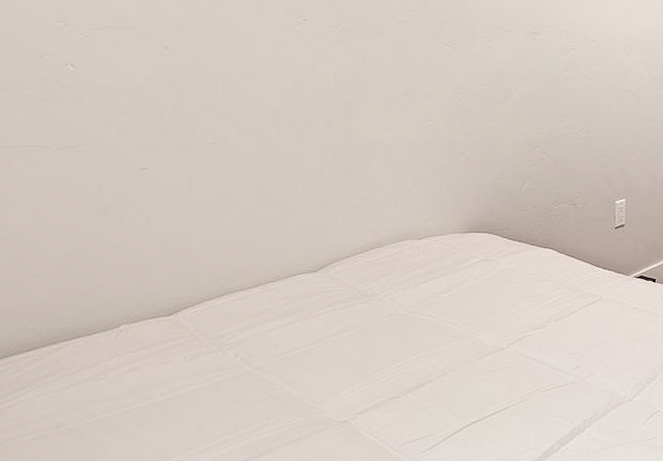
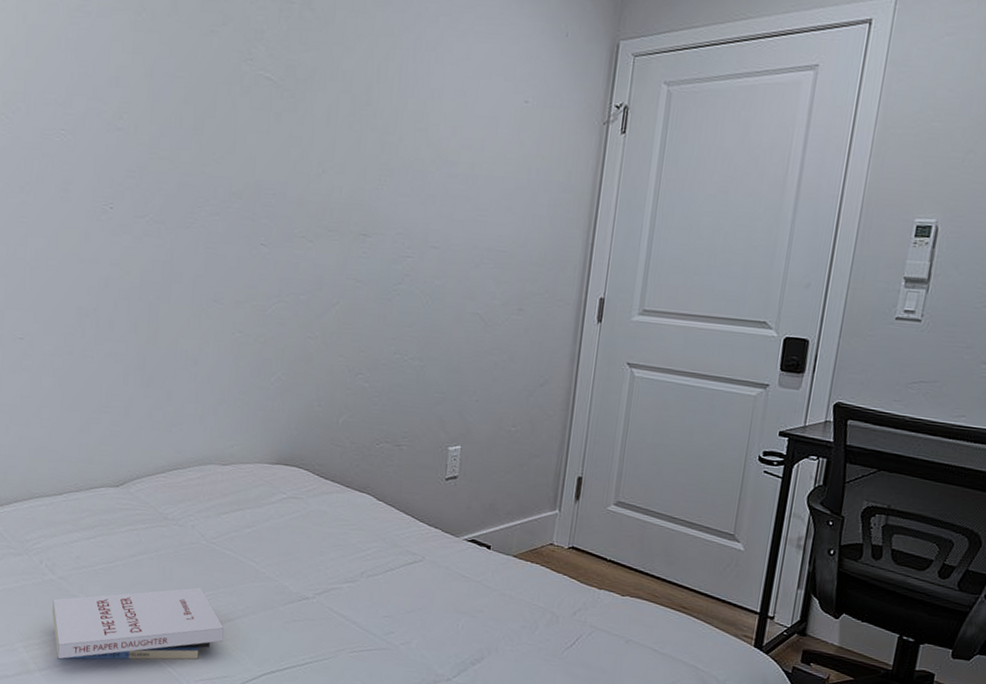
books: none [248,355,425,451] -> present [51,587,224,660]

